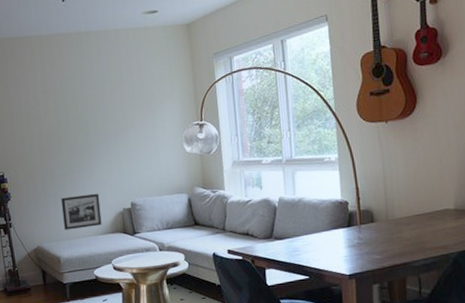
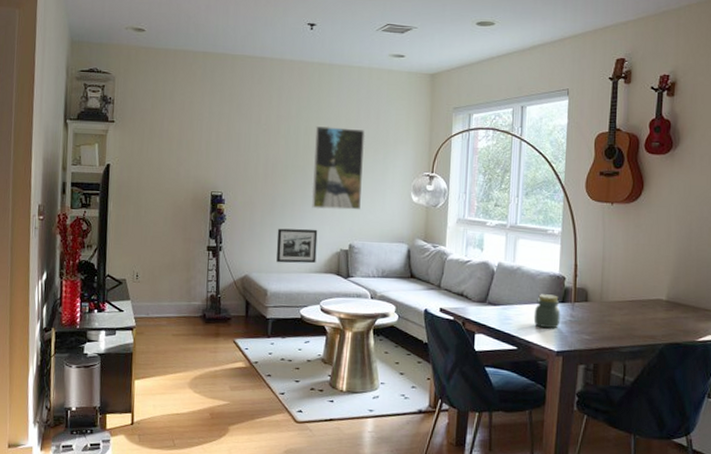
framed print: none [81,90,136,174] -> present [311,126,366,210]
jar: none [321,220,349,255] -> present [533,294,561,329]

